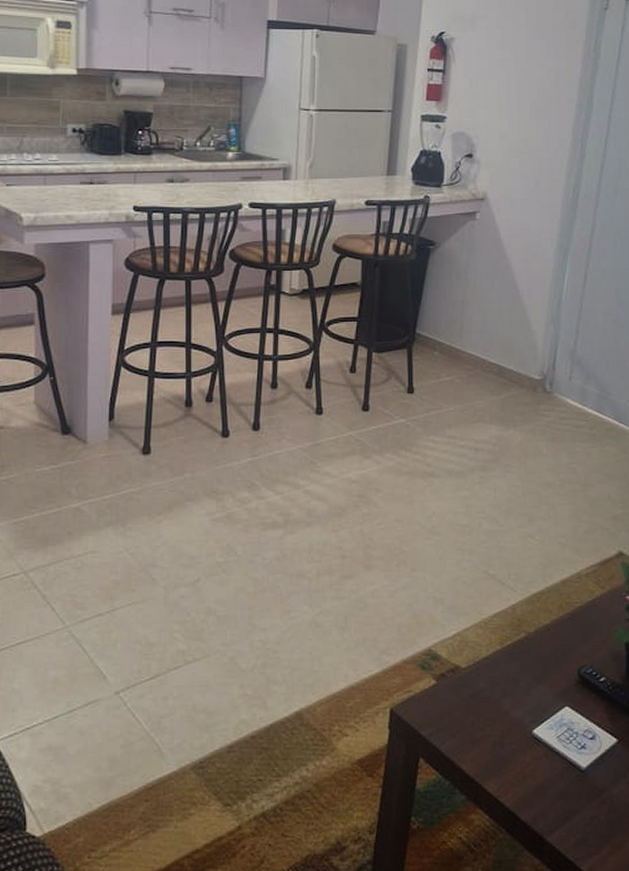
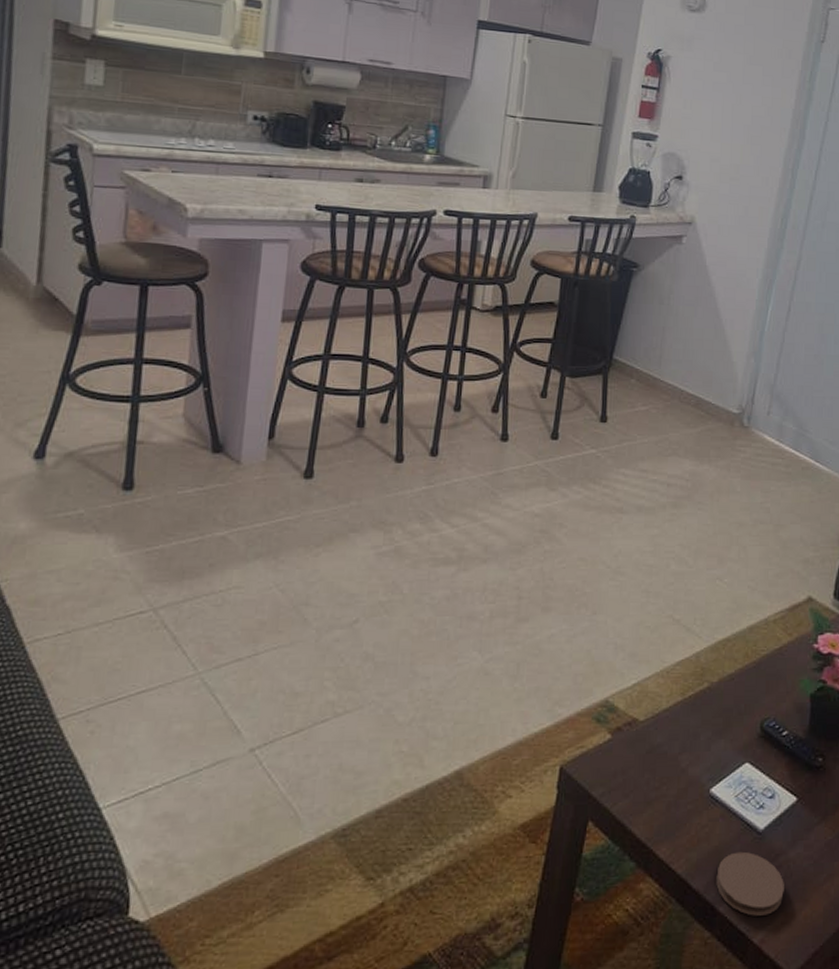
coaster: none [543,787,609,847] -> present [716,851,784,916]

